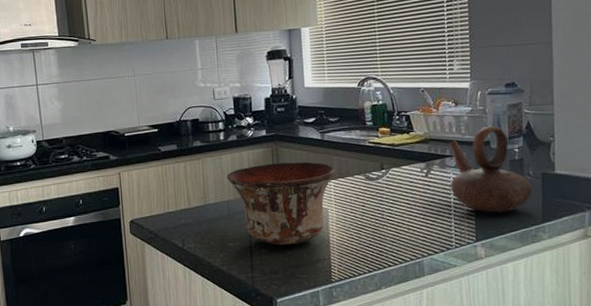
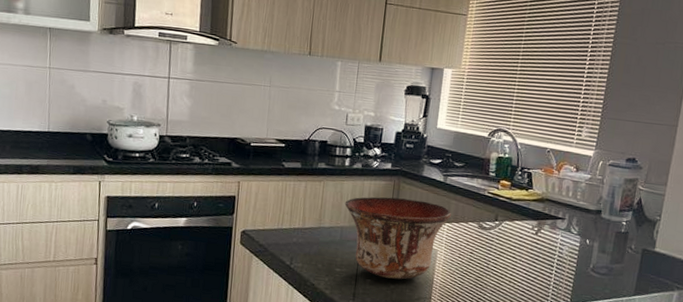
teapot: present [449,125,533,213] -> none [556,195,632,280]

